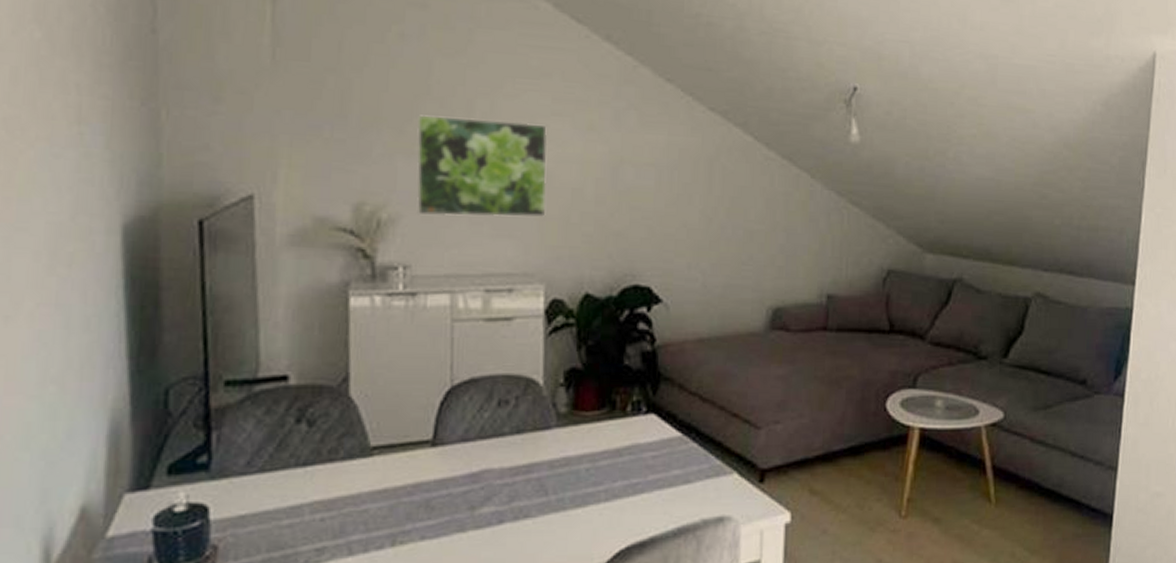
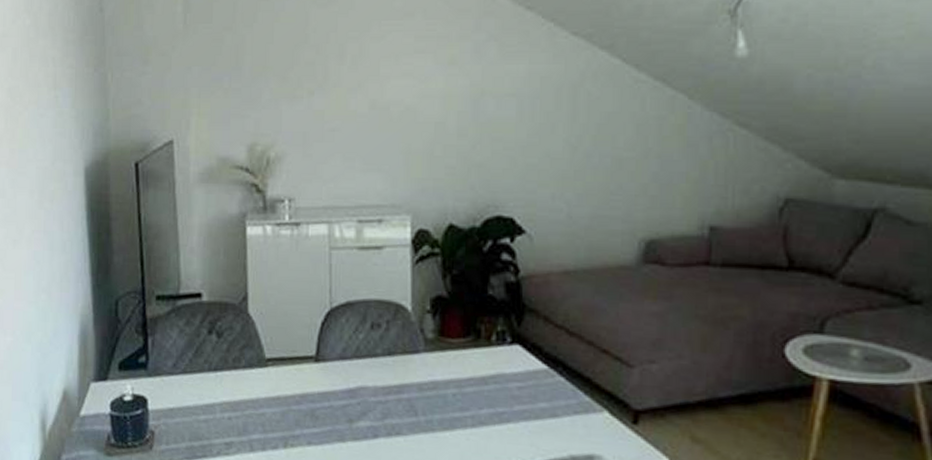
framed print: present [416,114,548,218] -> none [296,61,412,154]

